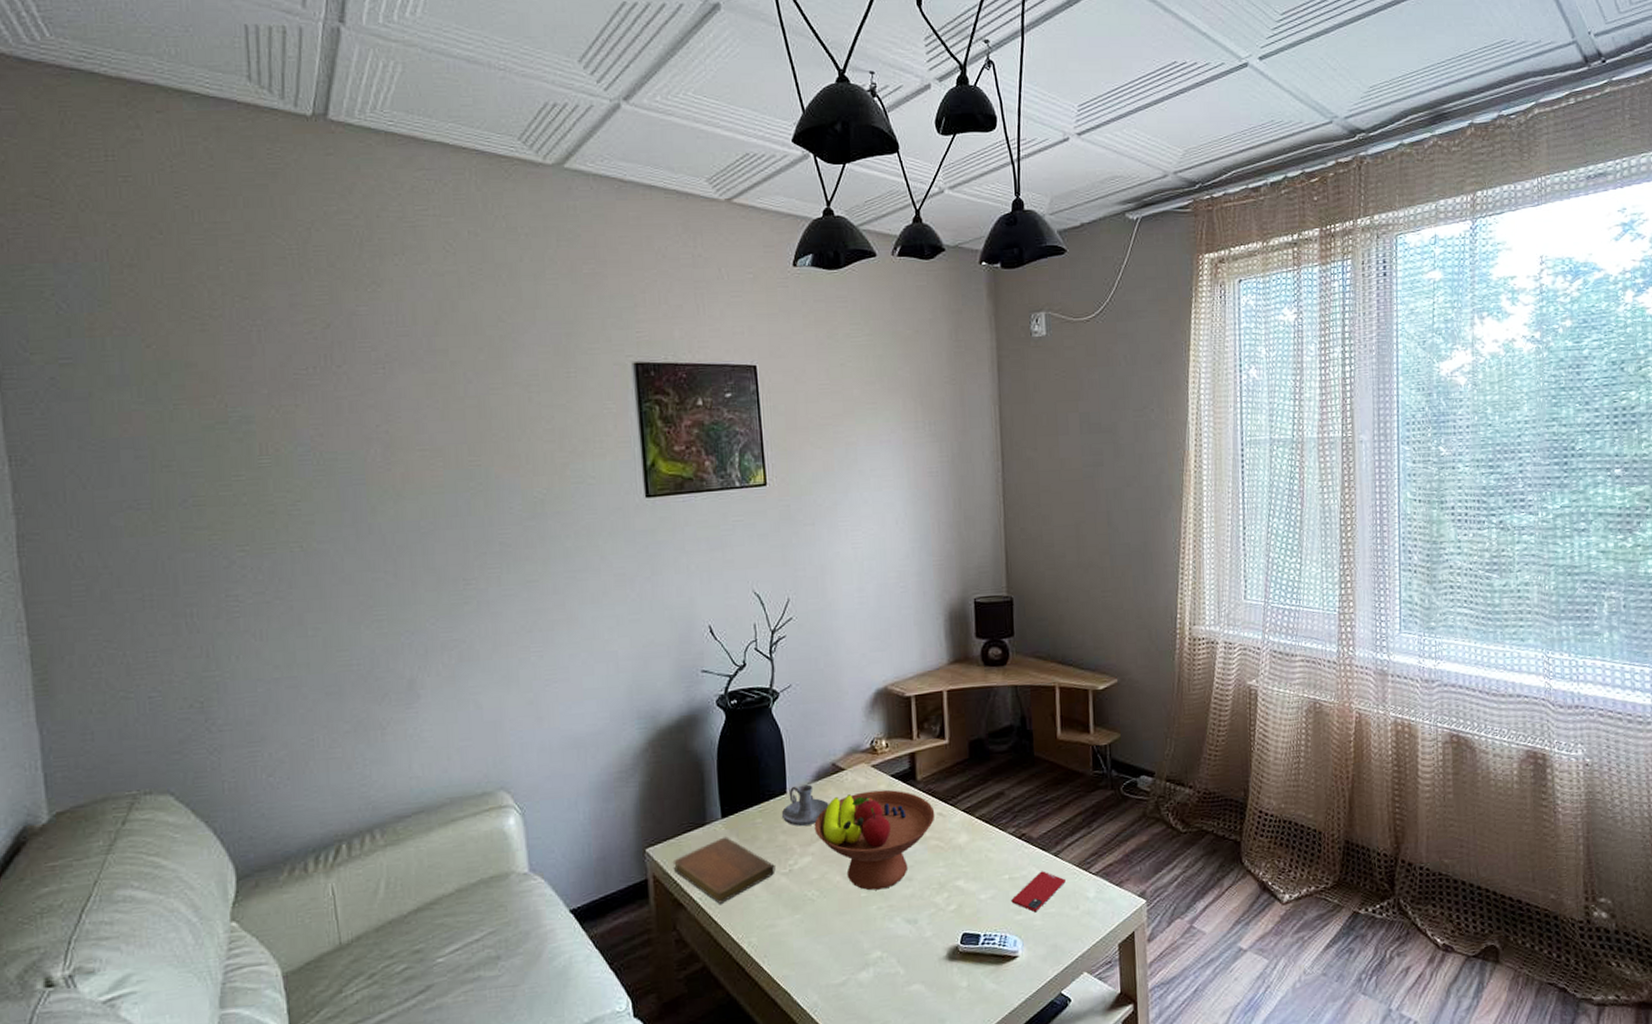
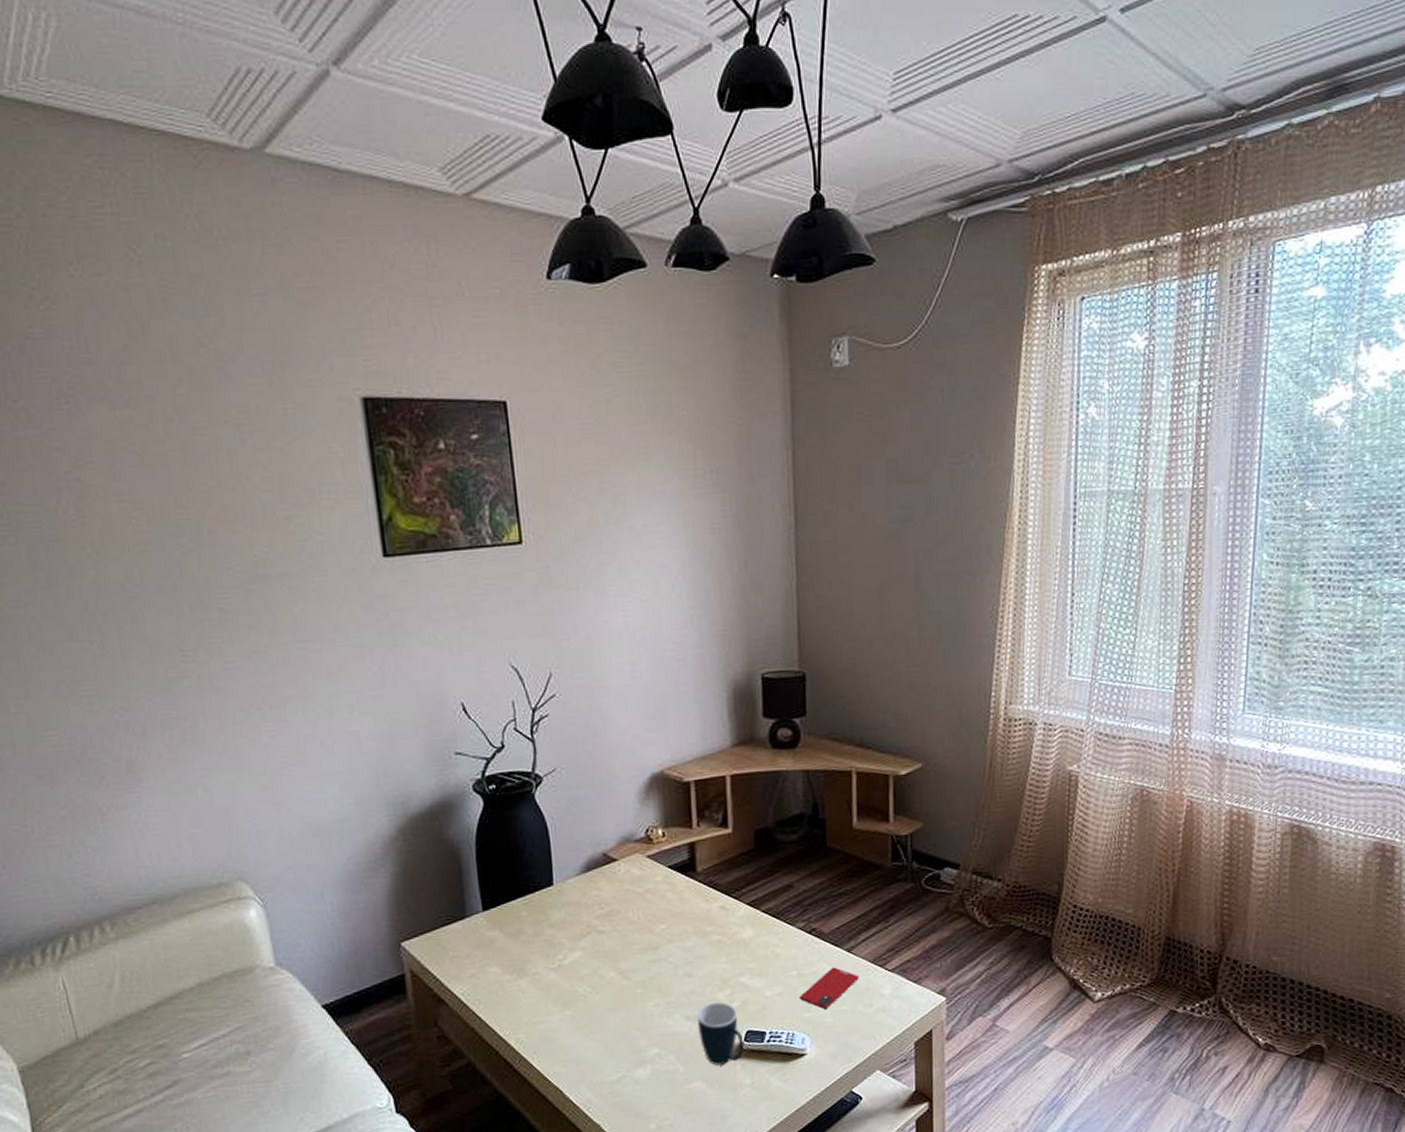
notebook: present [672,836,776,904] -> none [430,930,543,1000]
candle holder: present [782,784,829,826] -> none [549,875,601,920]
fruit bowl: present [814,789,935,891] -> none [584,881,717,987]
mug: none [917,905,961,968] -> present [698,1002,745,1066]

